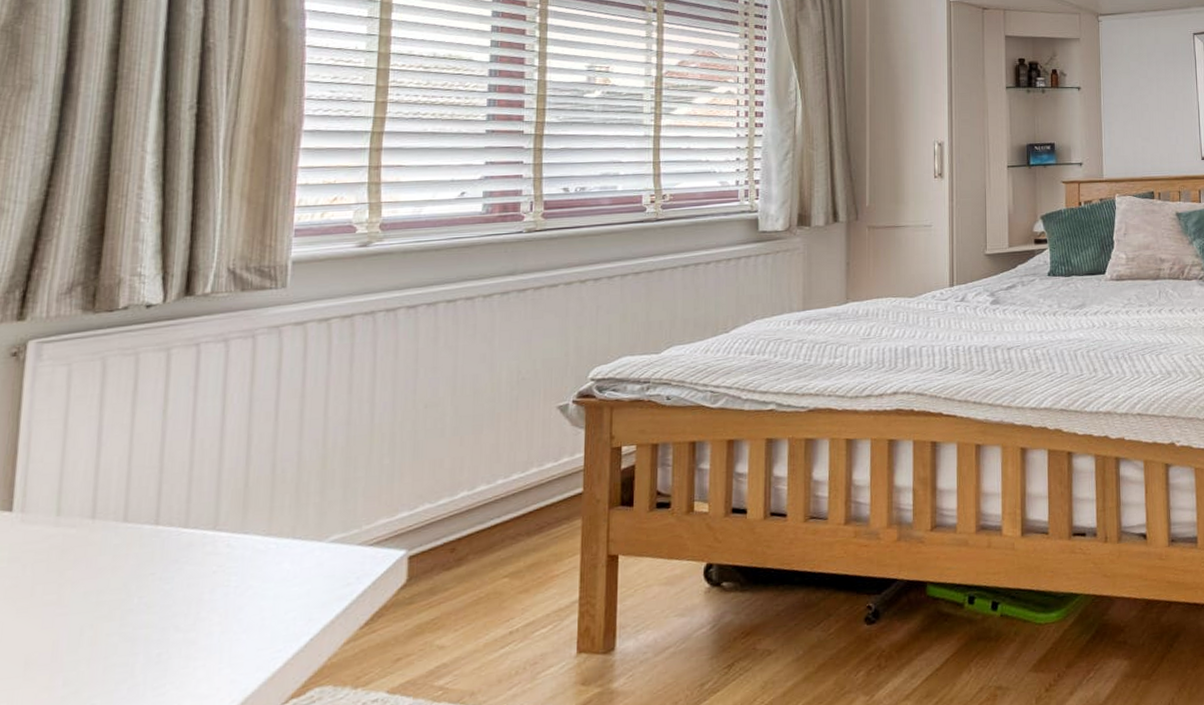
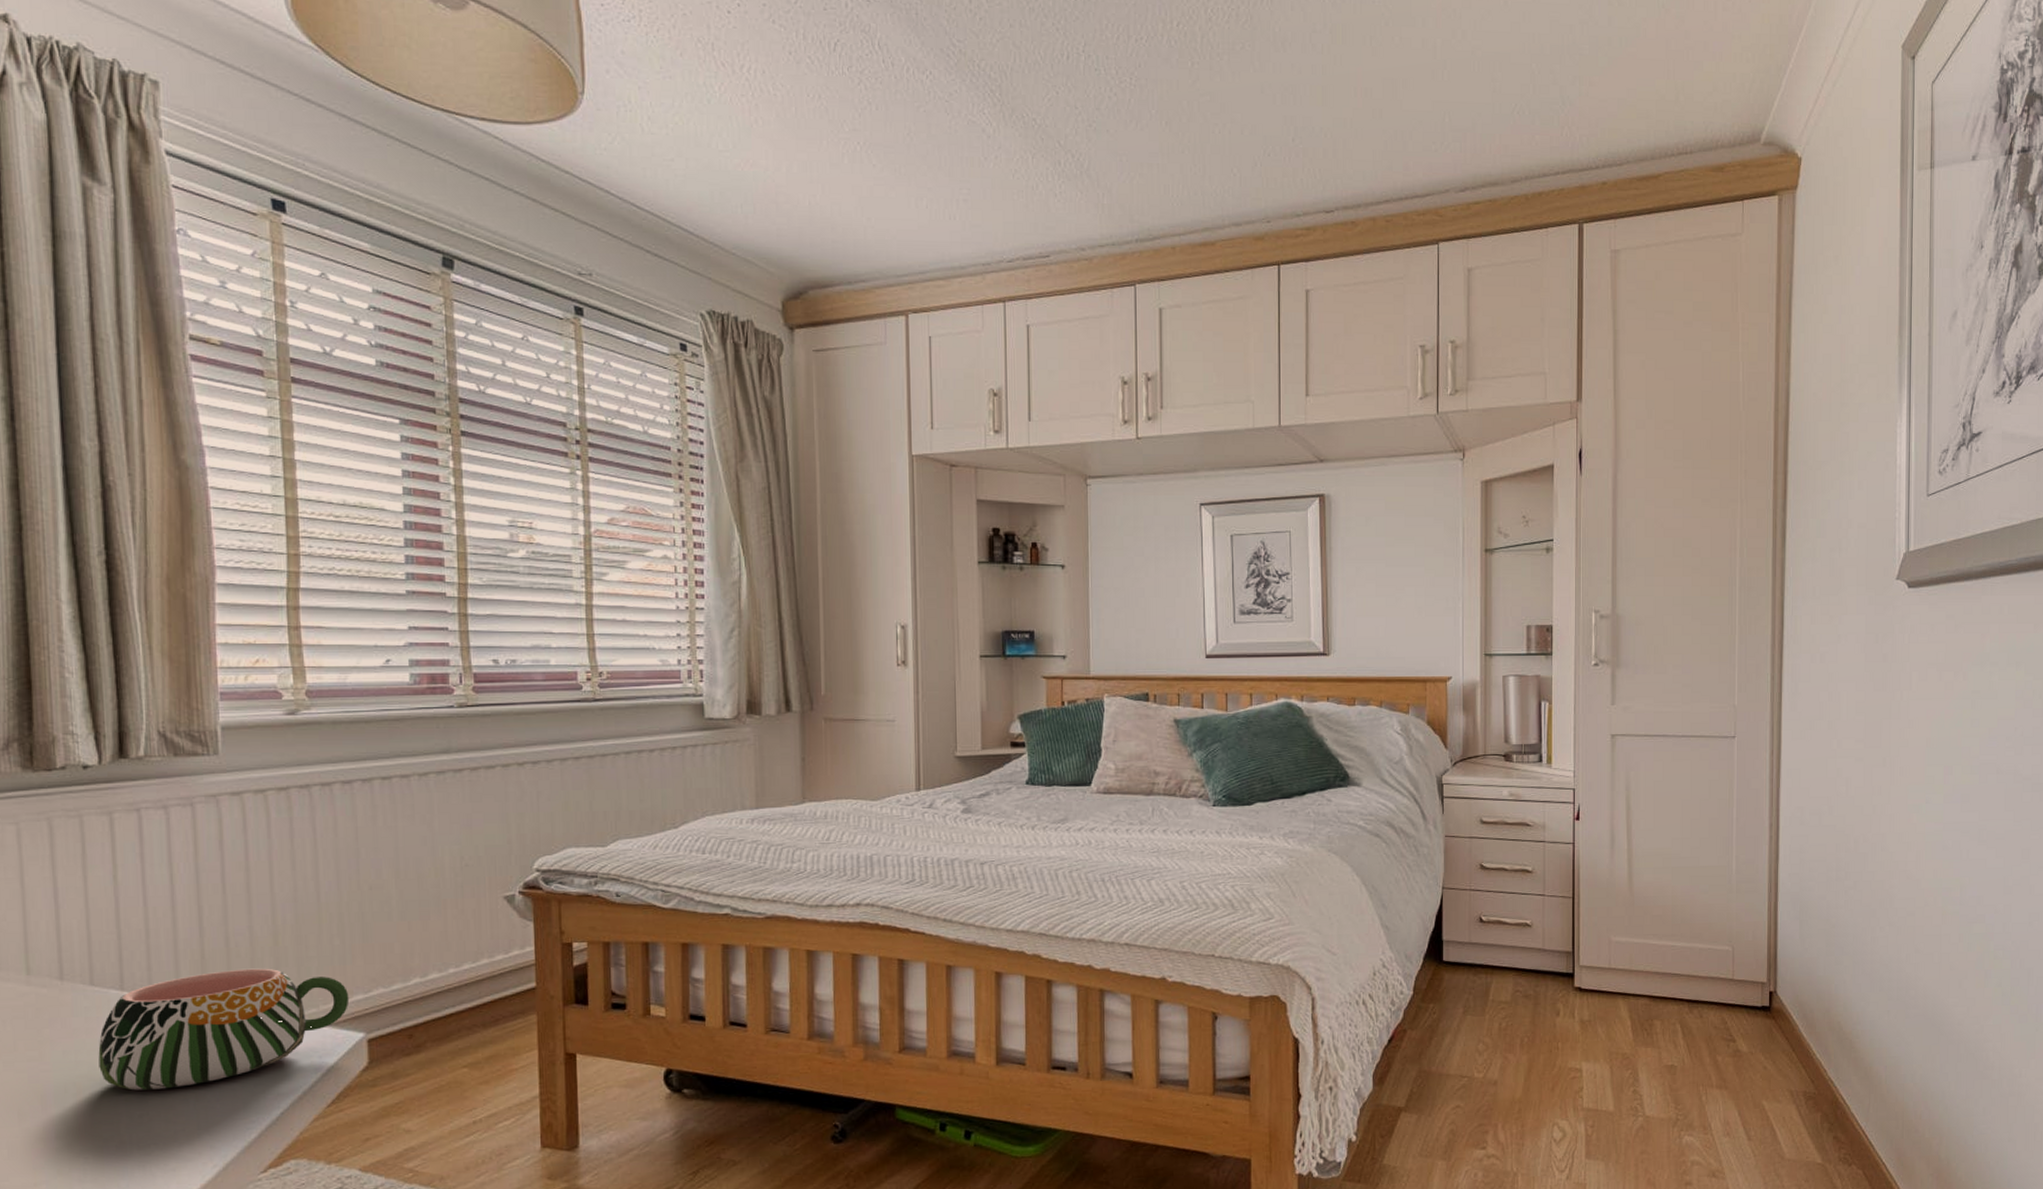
mug: none [121,492,394,628] -> present [98,968,350,1091]

